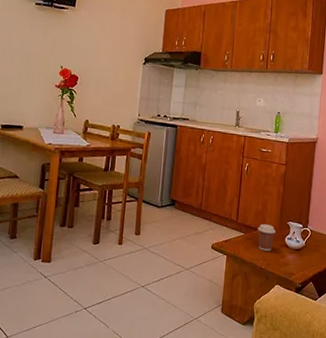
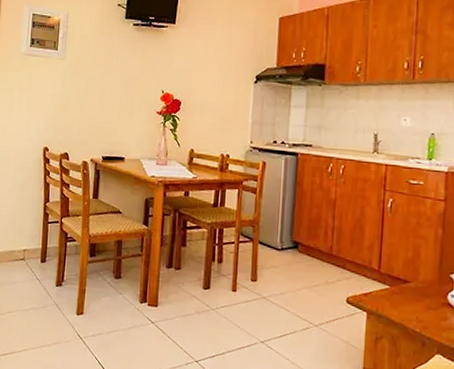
coffee cup: present [257,224,276,251] -> none [407,276,433,310]

